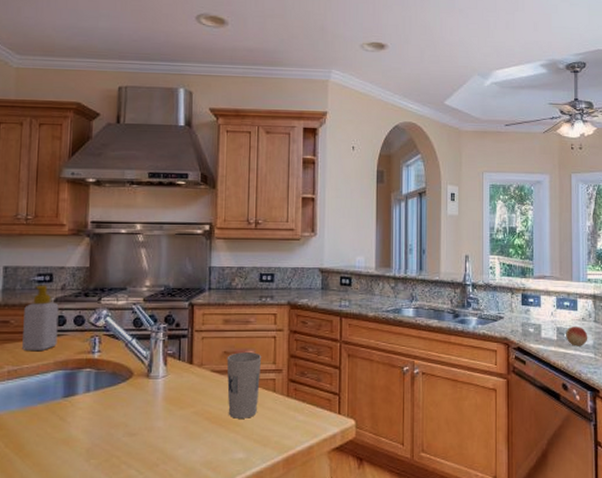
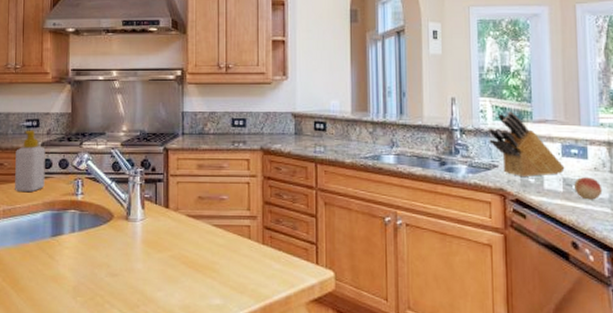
cup: present [226,352,262,419] -> none [201,198,236,265]
knife block: none [497,268,559,328] -> present [489,111,565,178]

